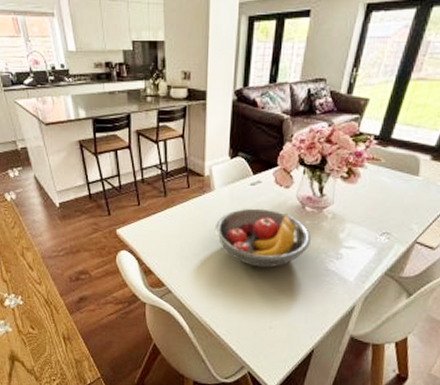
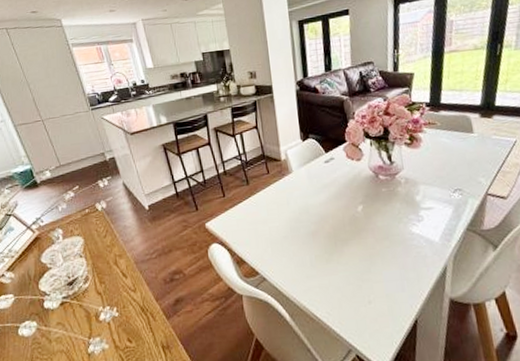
fruit bowl: present [214,208,311,268] -> none [298,182,391,241]

